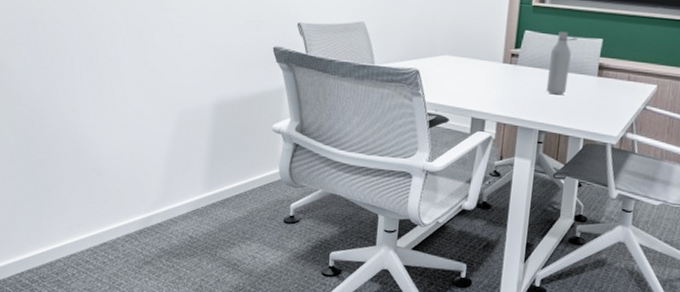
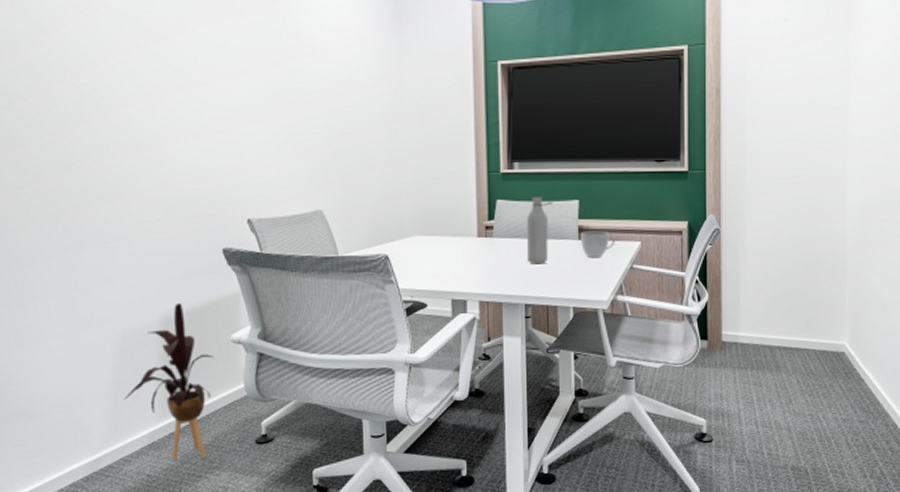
house plant: none [176,90,257,229] -> present [123,302,215,461]
cup: none [599,68,633,96] -> present [580,230,615,258]

